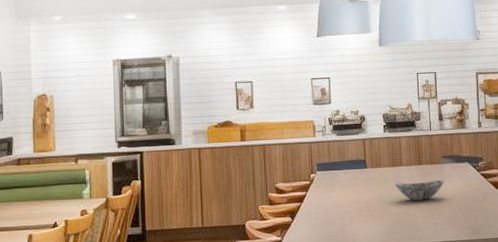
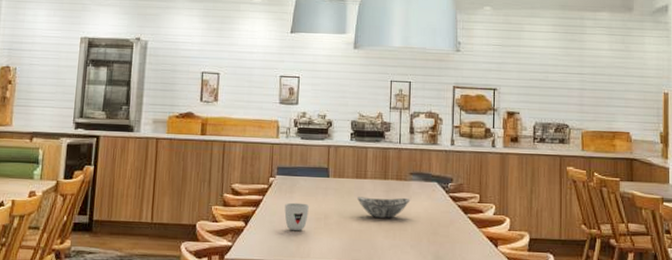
mug: none [327,194,351,221] -> present [284,202,309,231]

